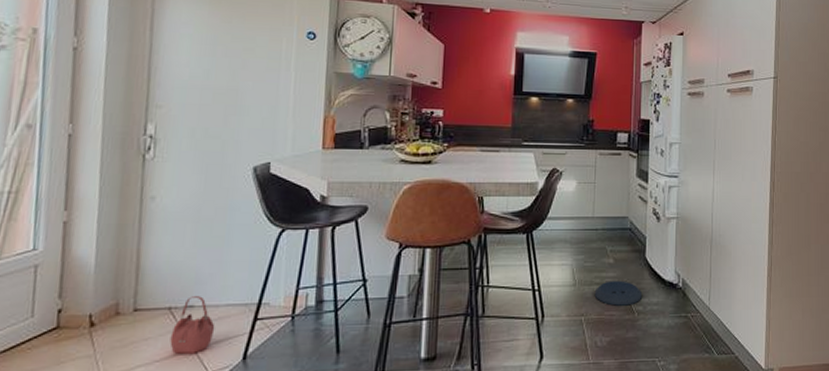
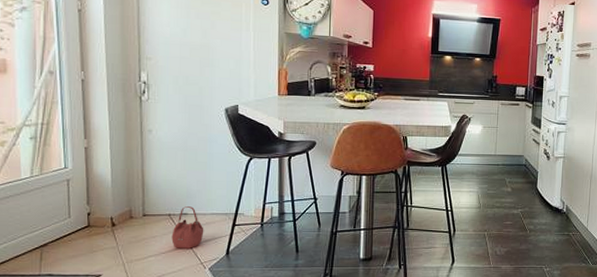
robot vacuum: present [594,280,642,306] -> none [495,205,533,225]

